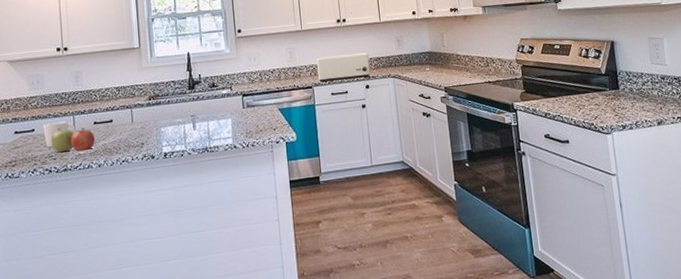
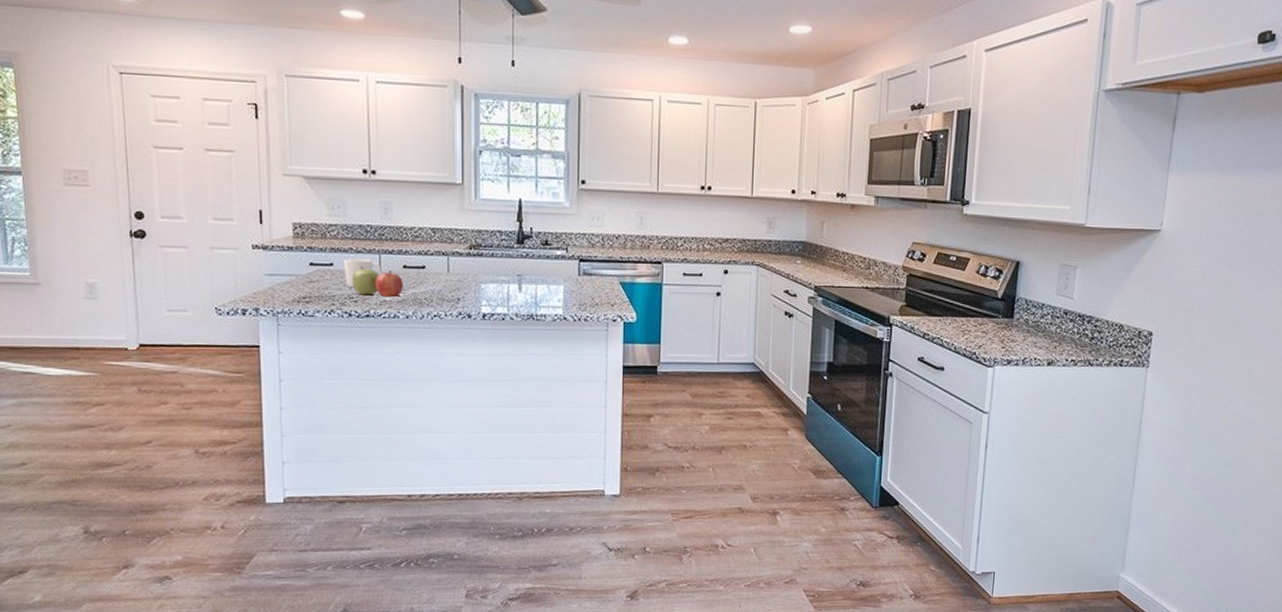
toaster: present [317,52,371,82] -> none [669,228,734,260]

